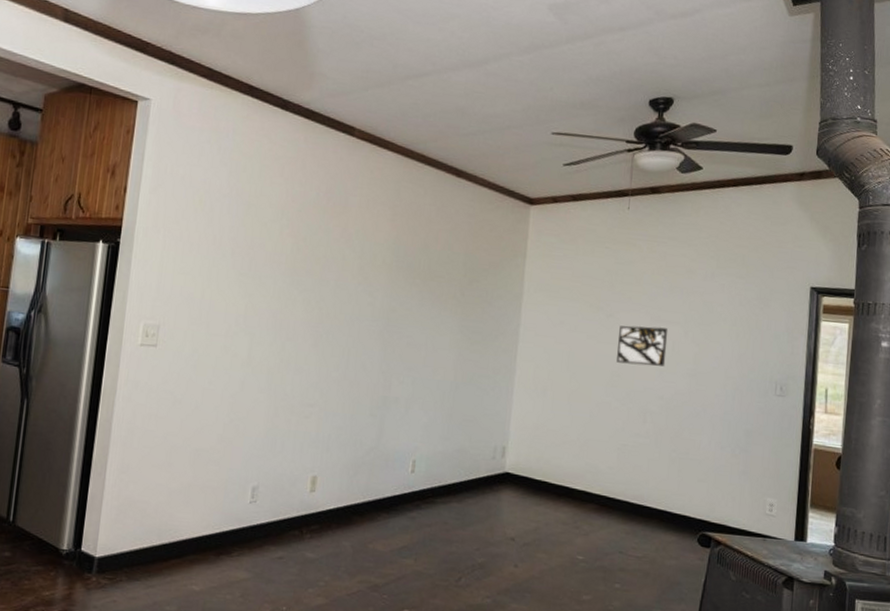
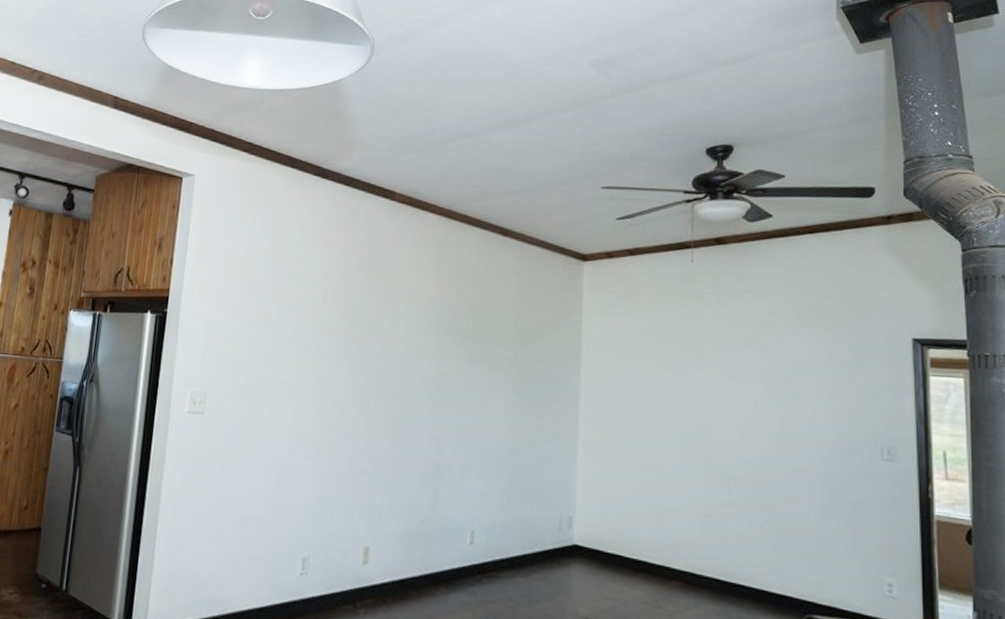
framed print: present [617,325,669,367] -> none [691,384,748,429]

